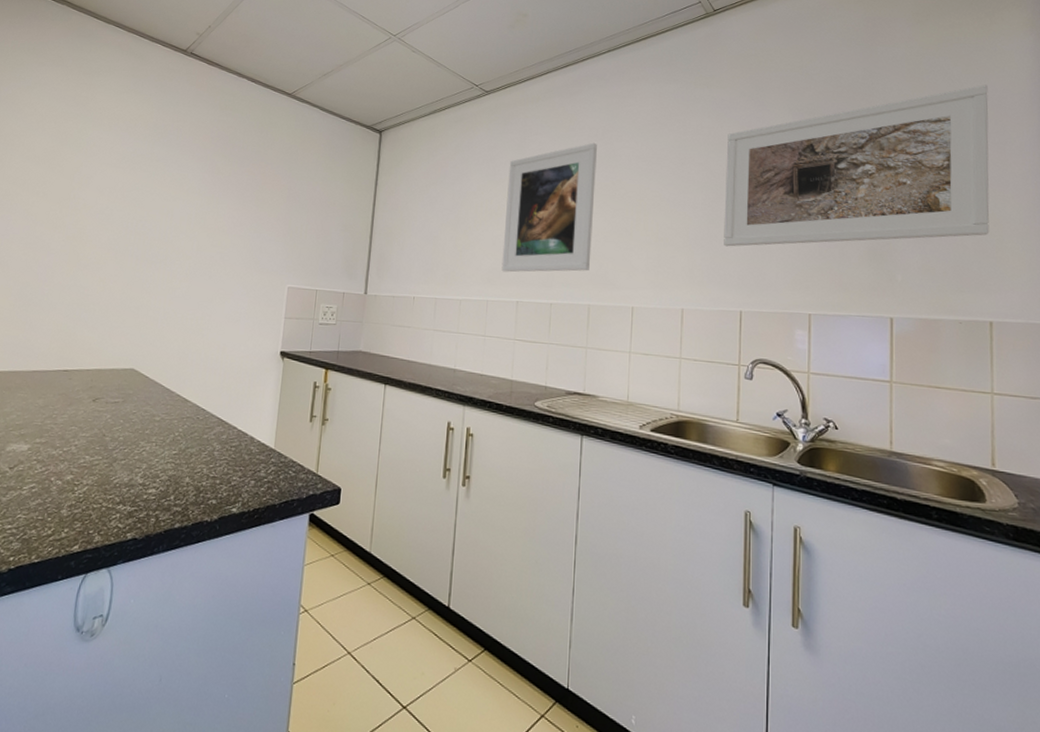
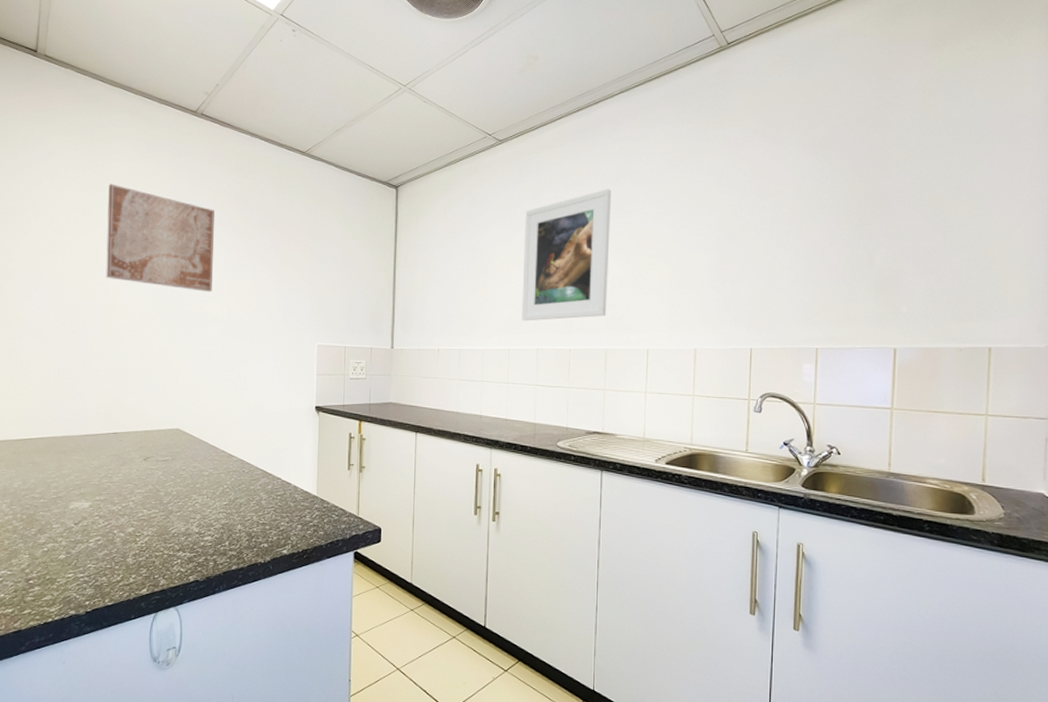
wall art: none [76,116,194,228] -> present [106,184,214,293]
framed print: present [724,84,990,247] -> none [735,110,1002,287]

